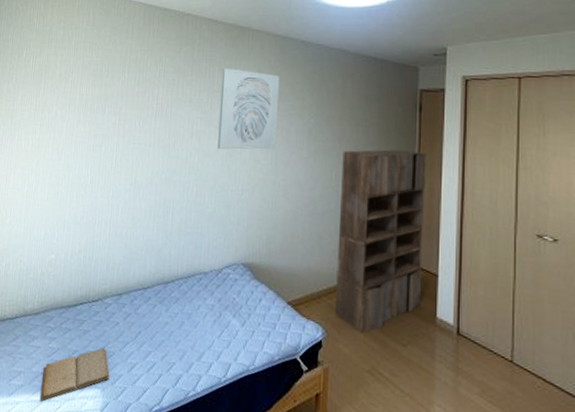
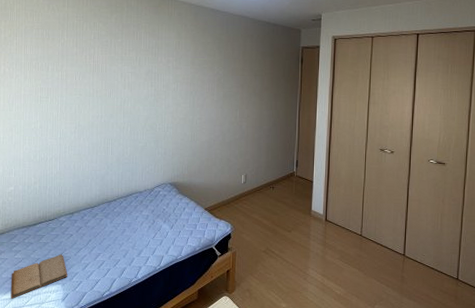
wall art: present [217,68,280,150] -> none [146,31,195,97]
bookcase: present [335,149,426,333] -> none [240,92,306,226]

